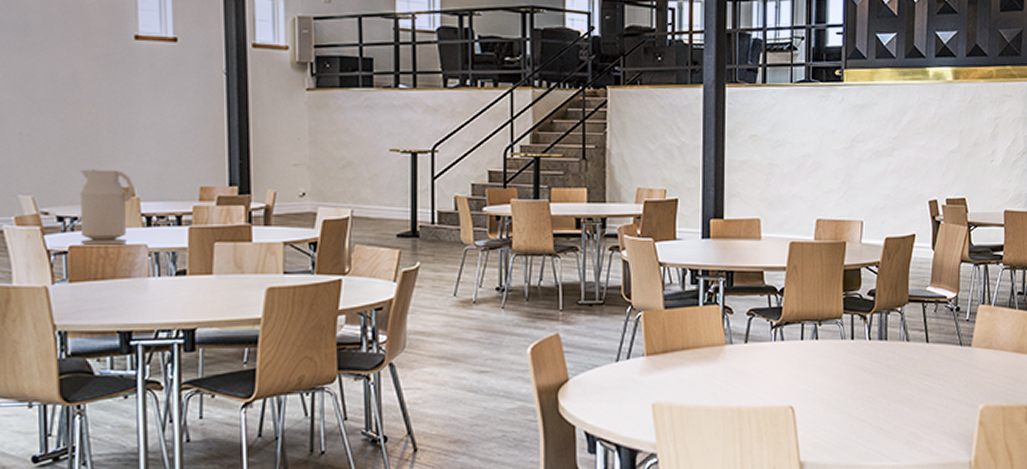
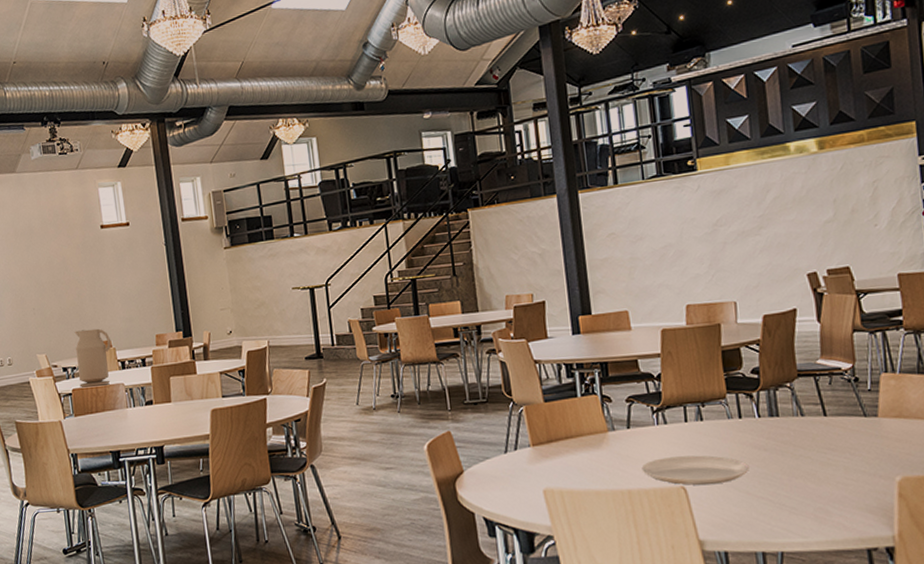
plate: none [754,374,855,406] -> present [641,455,749,486]

